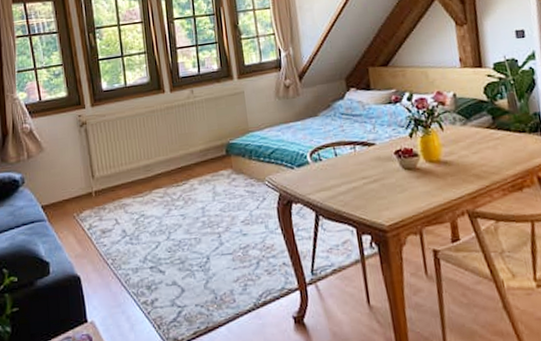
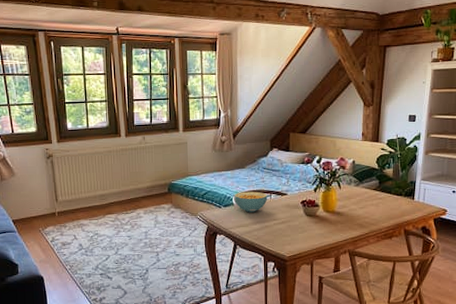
cereal bowl: none [308,144,351,172] -> present [234,191,268,213]

